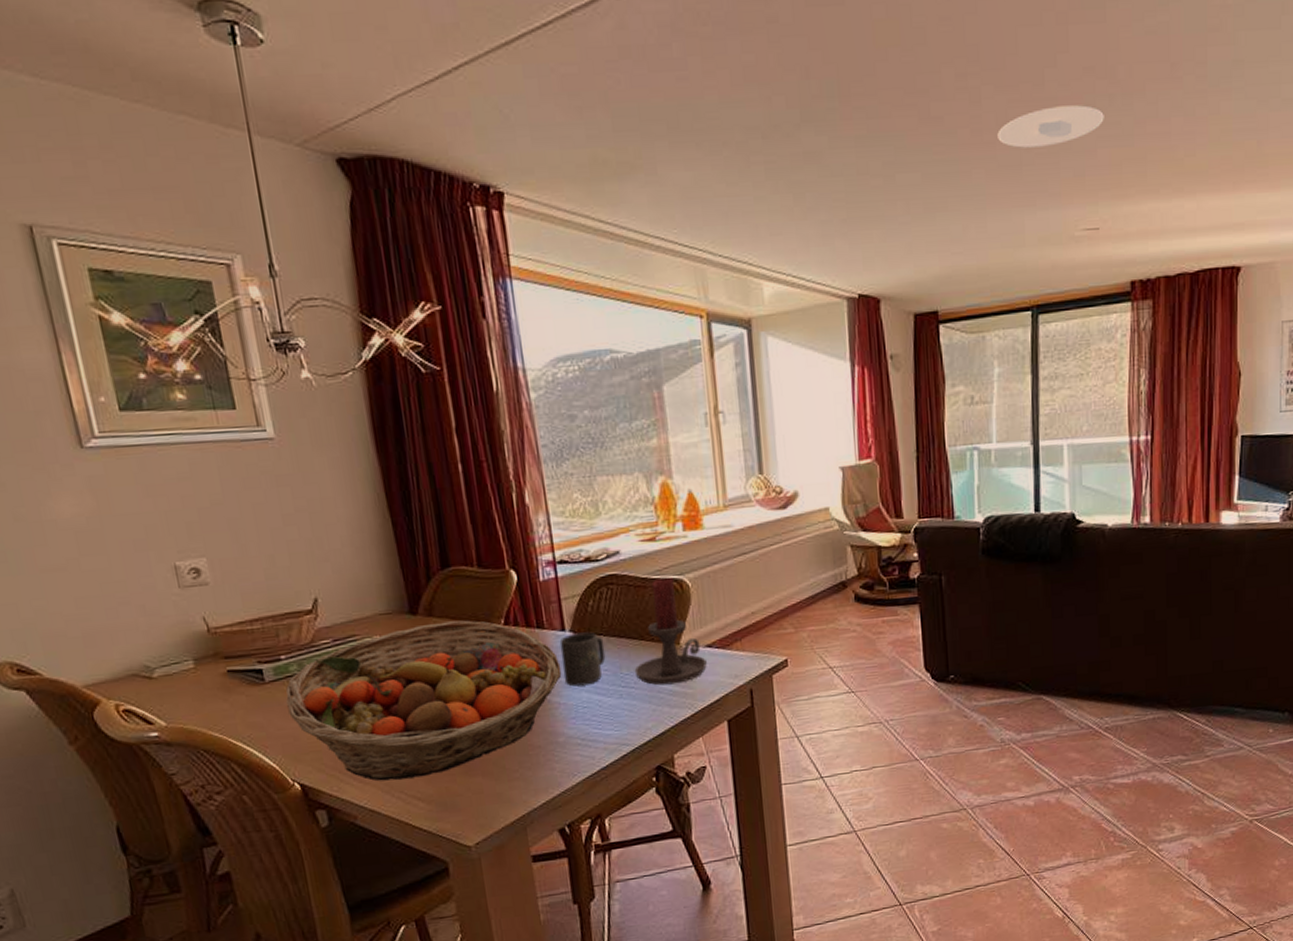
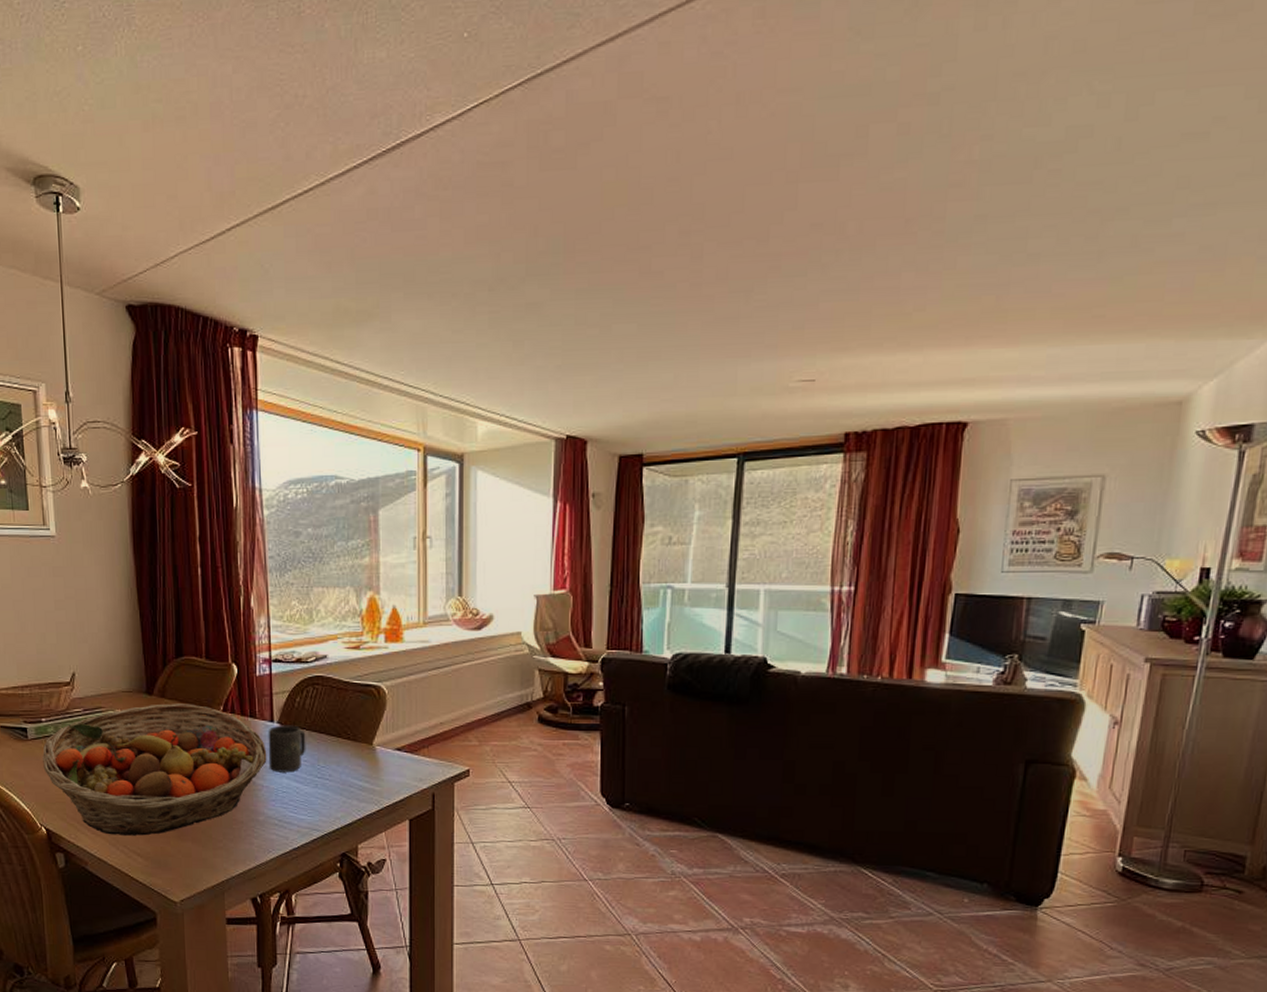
candle holder: present [634,578,707,686] -> none [330,684,395,781]
recessed light: present [997,105,1104,148] -> none [717,260,829,301]

